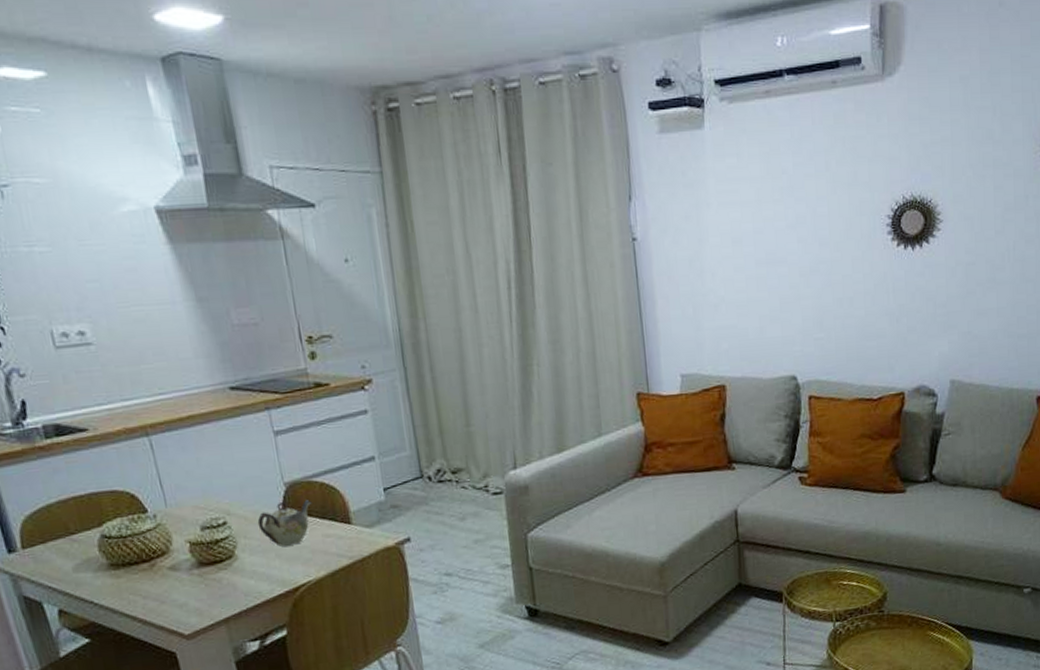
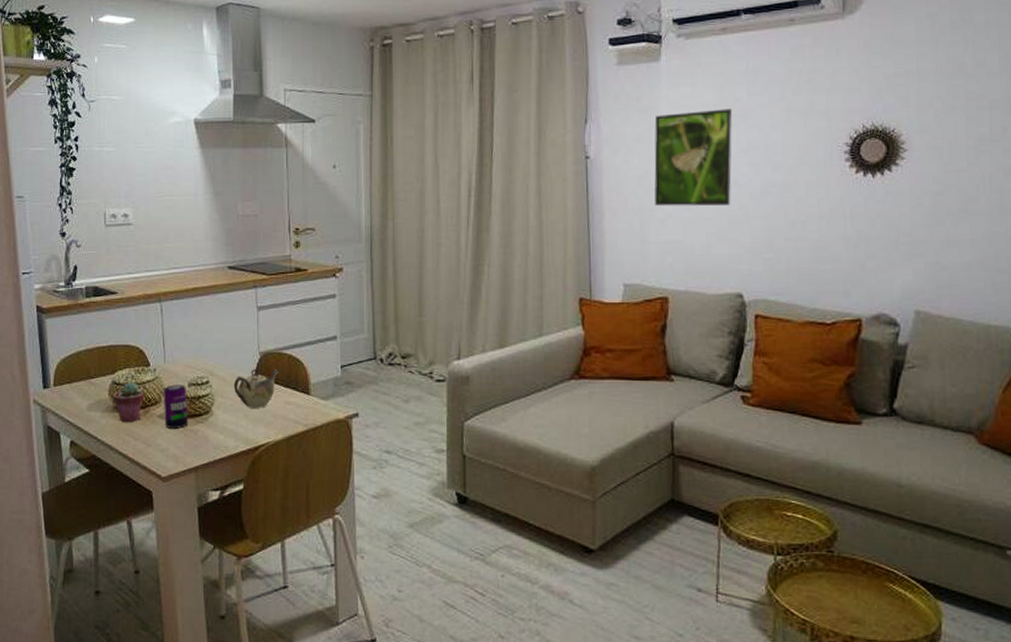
potted succulent: none [105,533,147,580] -> present [113,382,144,422]
beverage can: none [169,529,209,581] -> present [163,385,189,428]
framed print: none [702,181,782,290] -> present [654,108,733,207]

